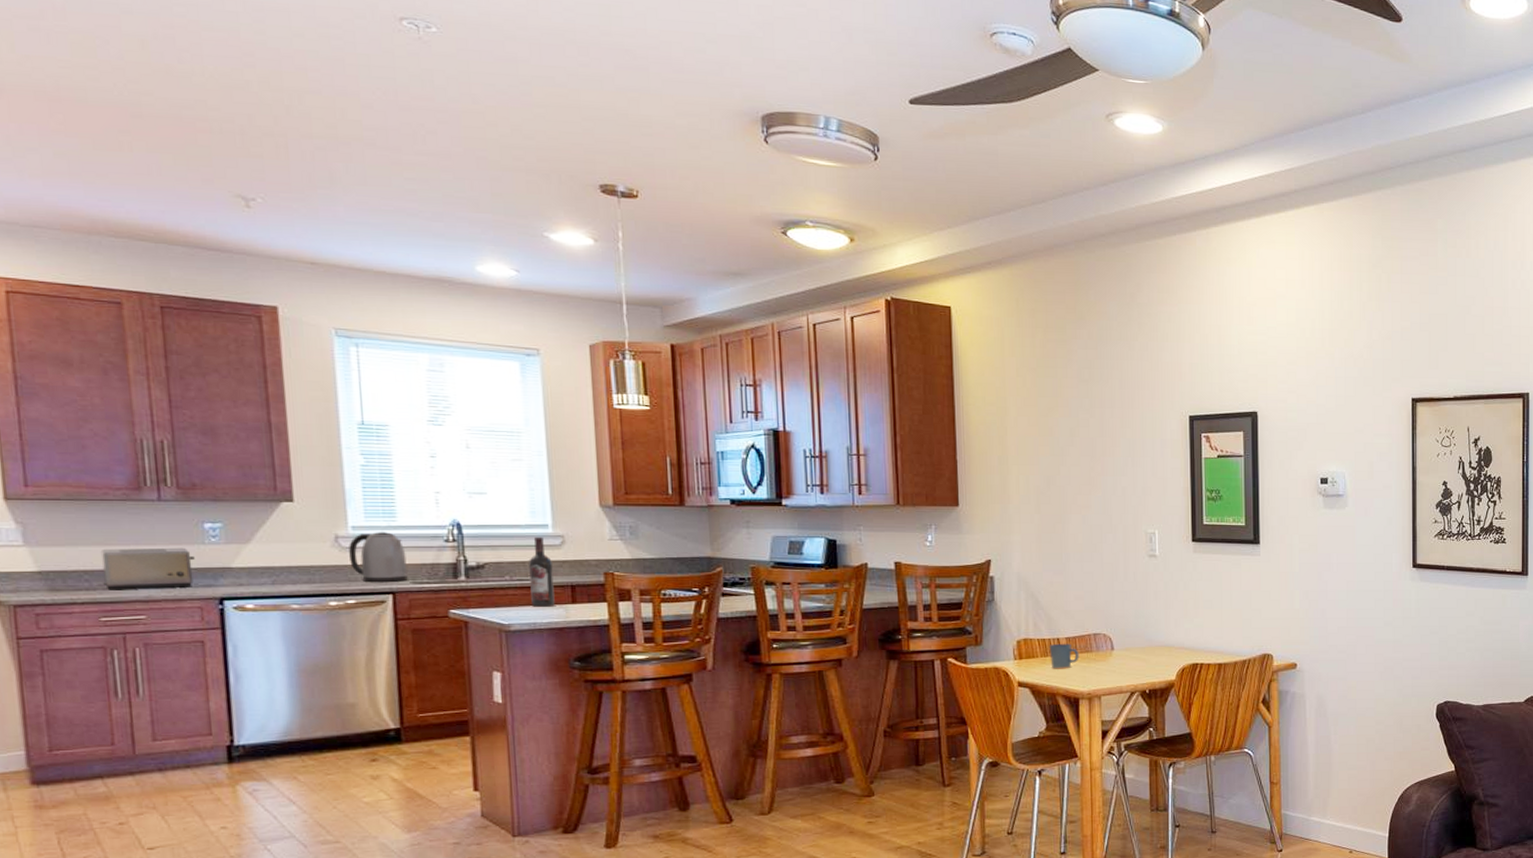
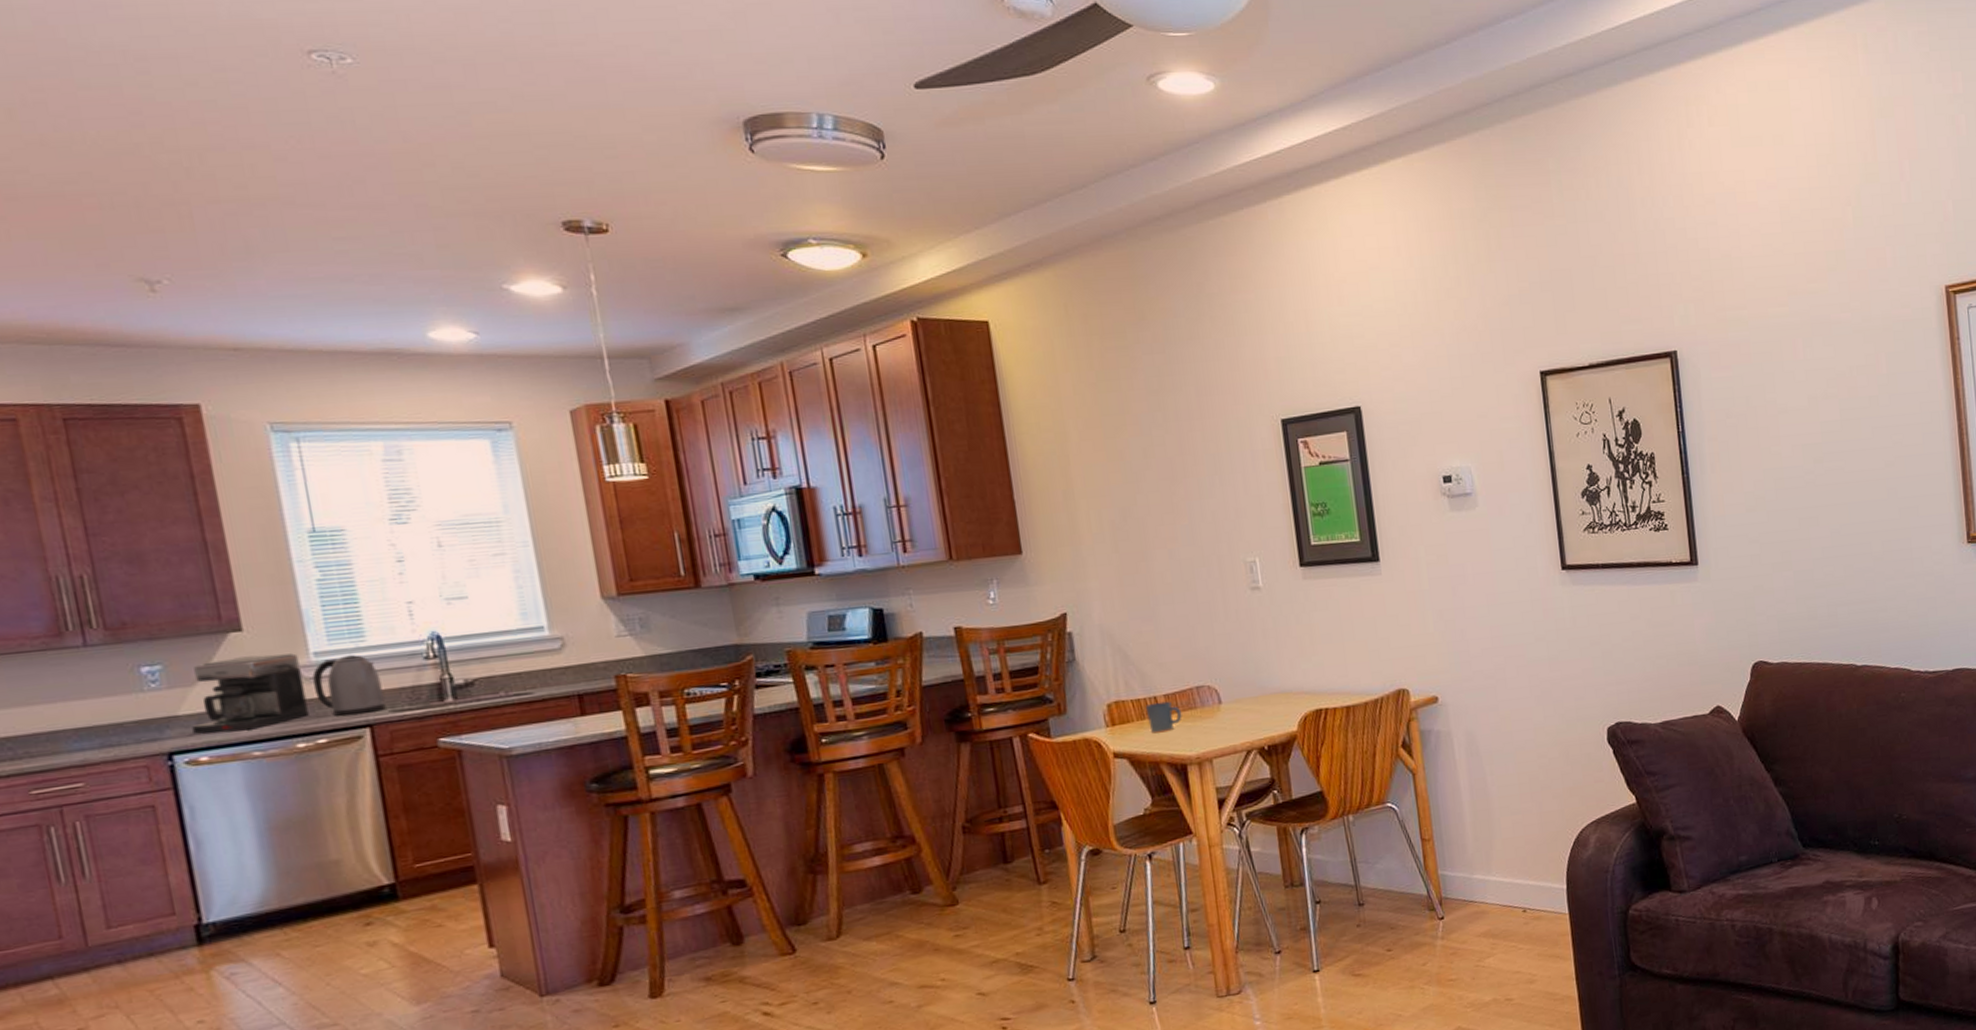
toaster: present [100,547,195,590] -> none [22,698,135,758]
coffee maker: none [242,524,342,586] -> present [192,653,309,734]
wine bottle: present [529,536,555,607] -> none [525,641,561,725]

